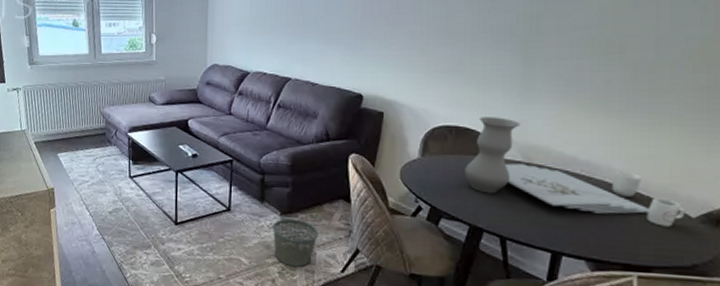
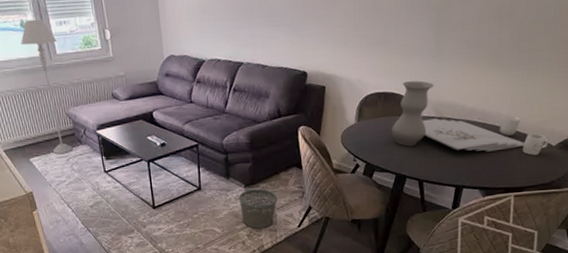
floor lamp: none [70,19,104,153] -> present [20,19,73,155]

